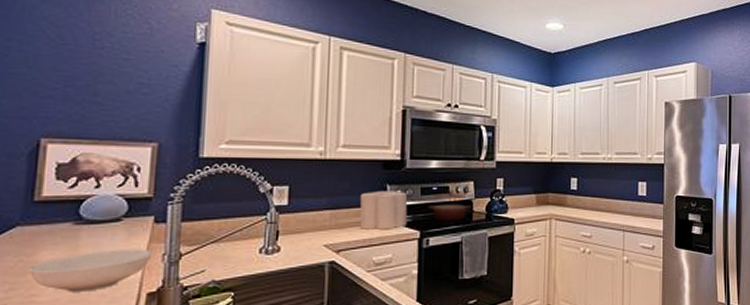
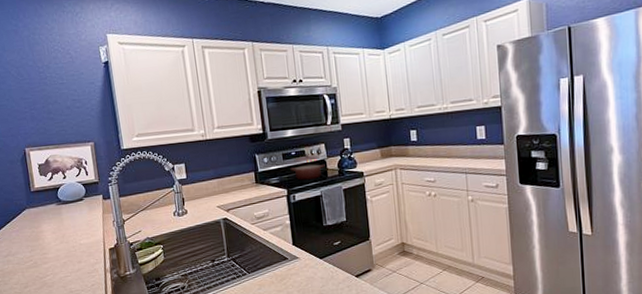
bowl: present [28,249,152,292] -> none [38,218,107,250]
paper towel holder: present [360,190,408,229] -> none [237,158,276,192]

